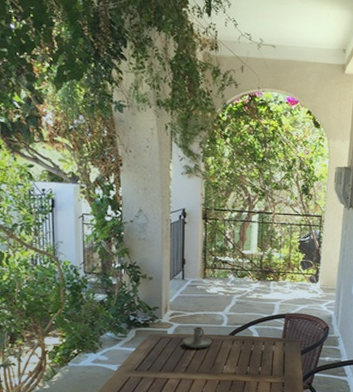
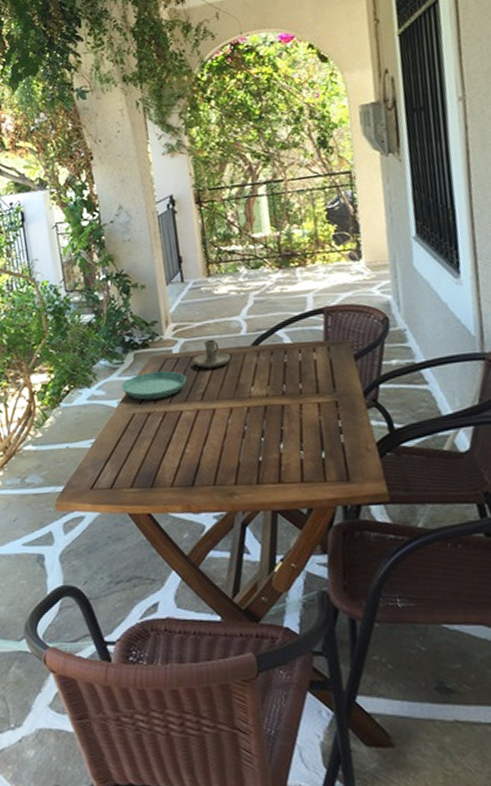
saucer: none [122,347,175,367] -> present [121,371,187,400]

